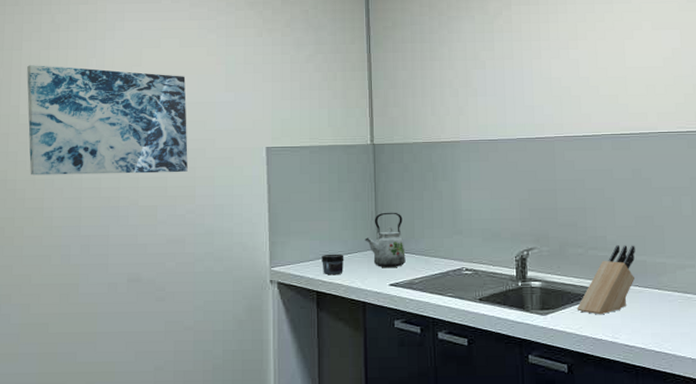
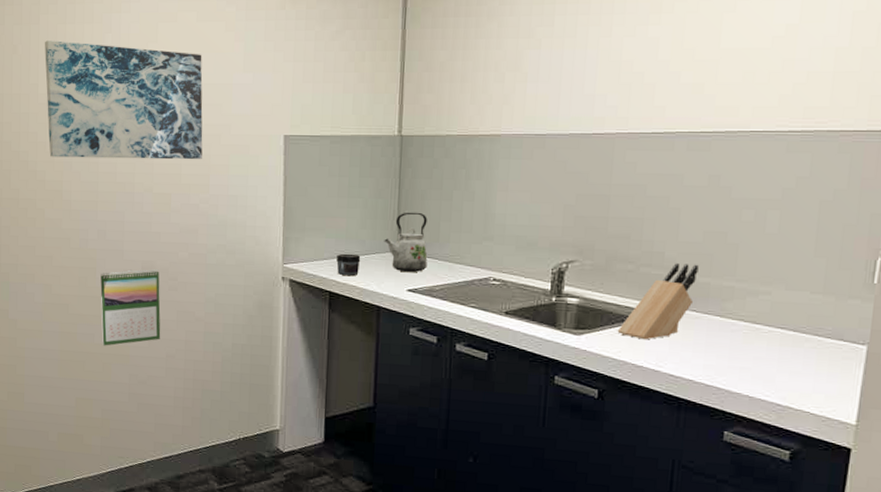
calendar: none [83,281,148,364] -> present [100,269,161,346]

